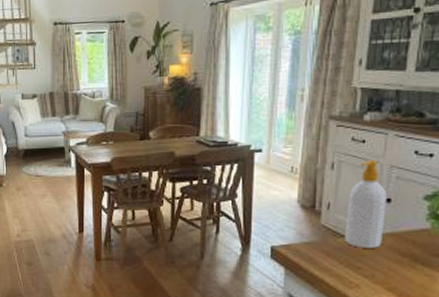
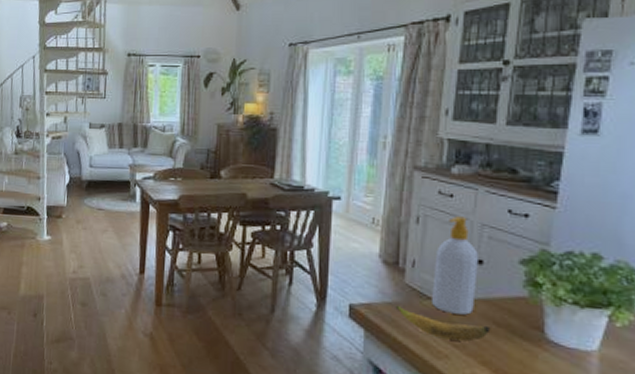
banana: none [312,244,396,272] -> present [395,305,491,342]

